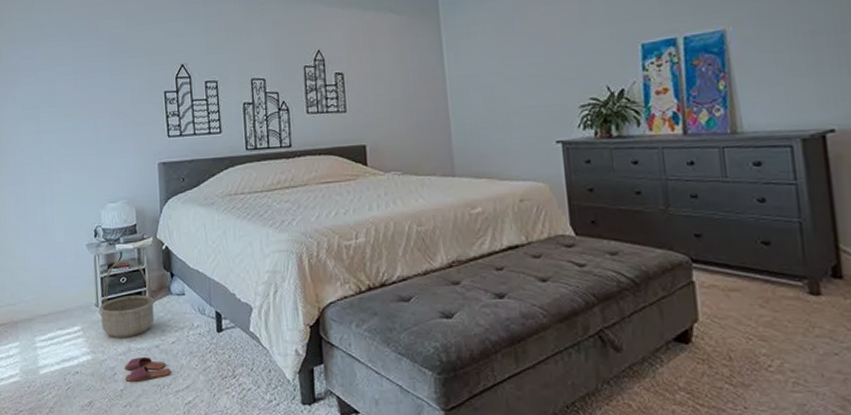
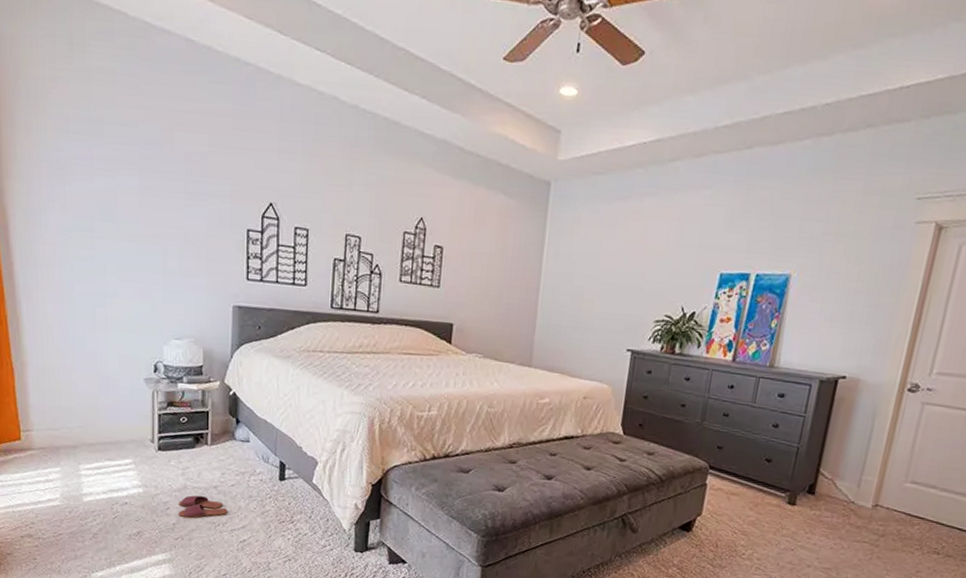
basket: present [99,260,154,337] -> none [154,399,216,476]

